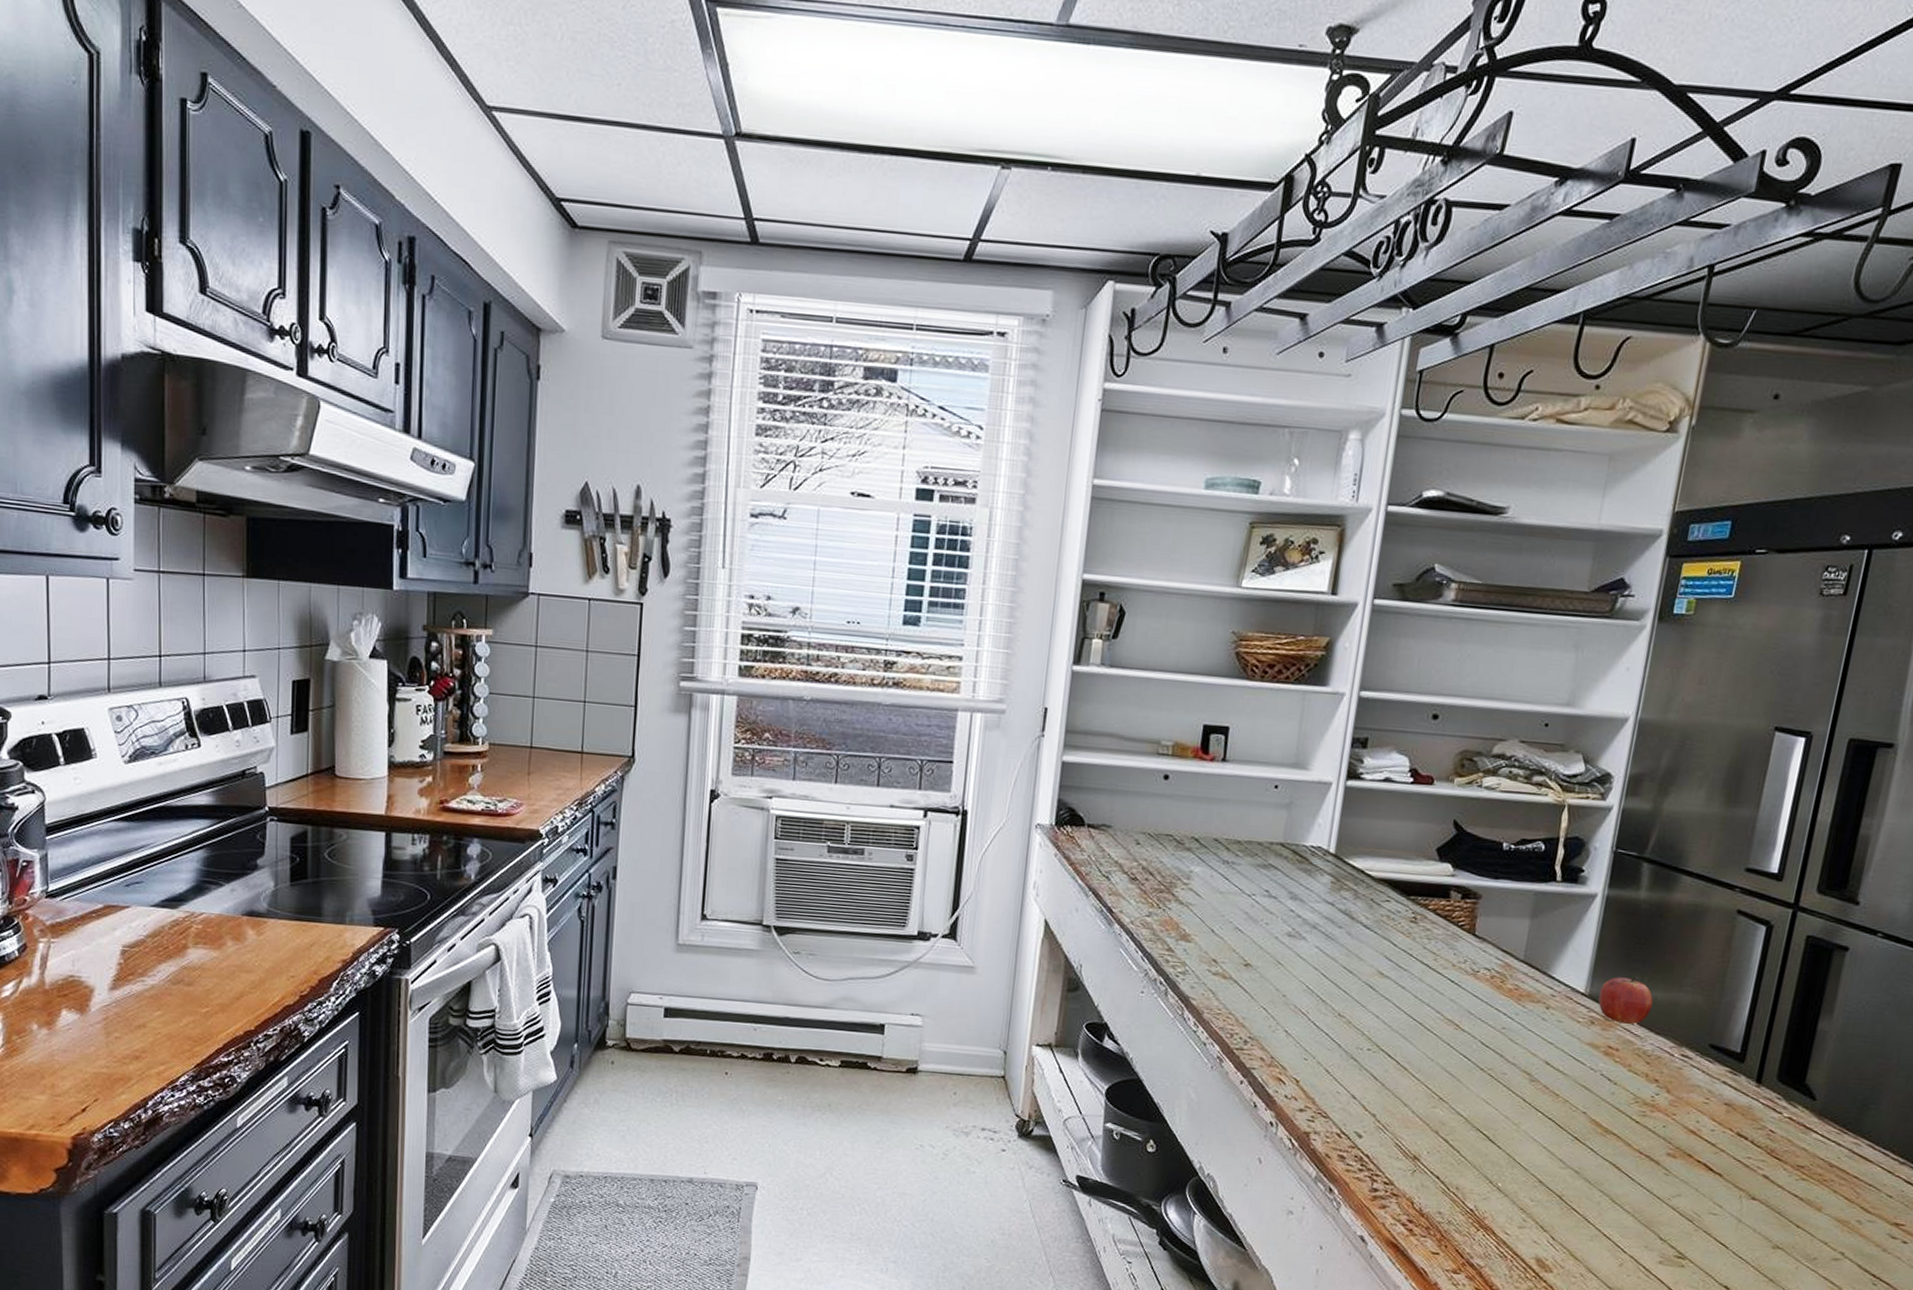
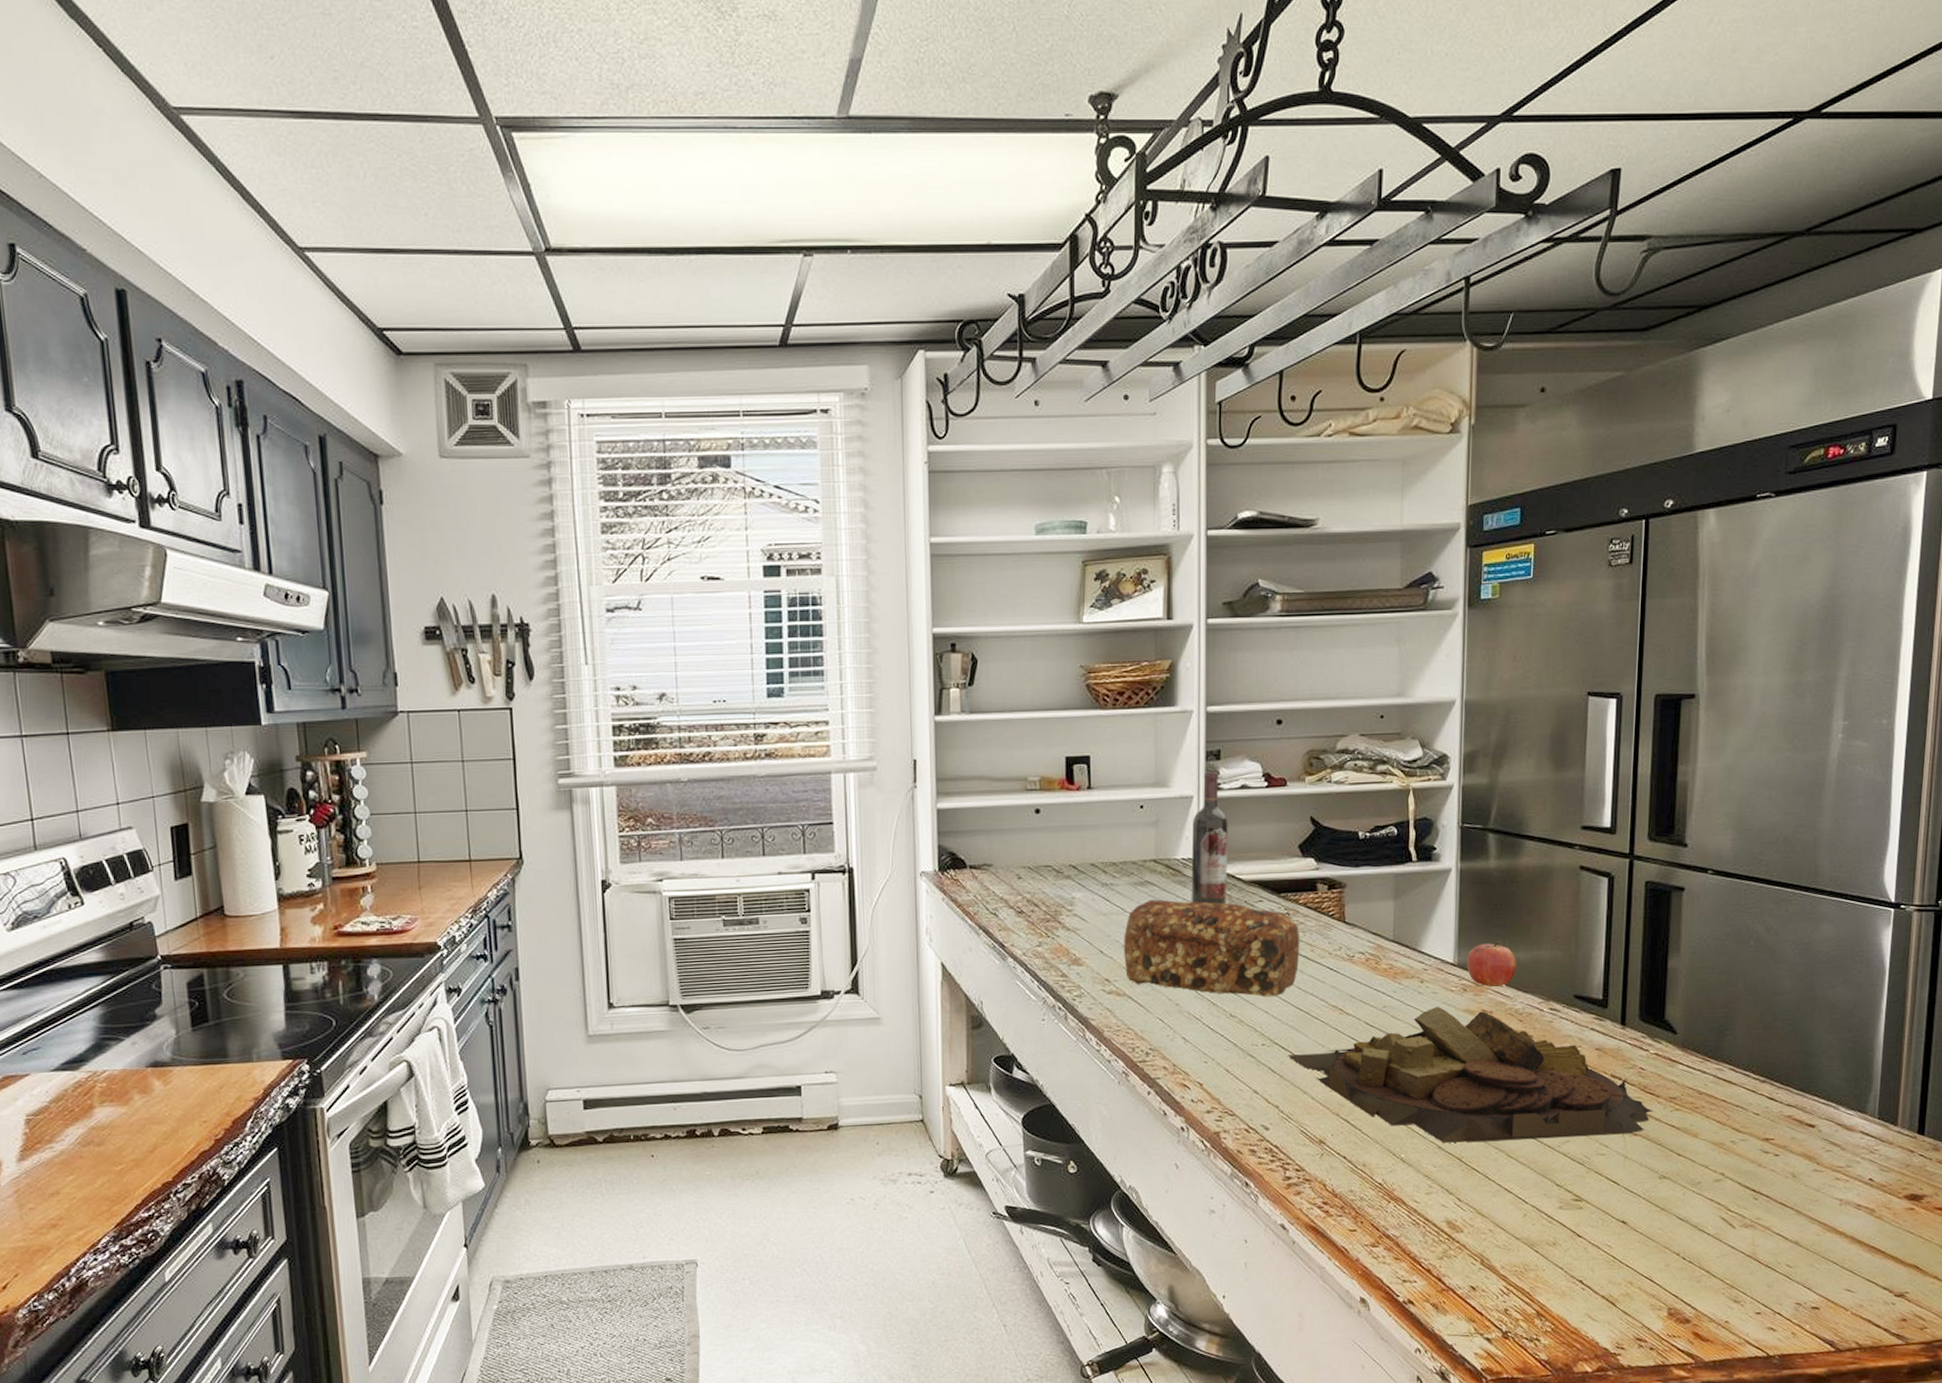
bread loaf: none [1235,884,1425,1002] -> present [1124,899,1300,998]
wine bottle: none [1314,758,1366,900] -> present [1191,770,1228,905]
platter: none [1392,1036,1786,1197] -> present [1287,1007,1659,1143]

